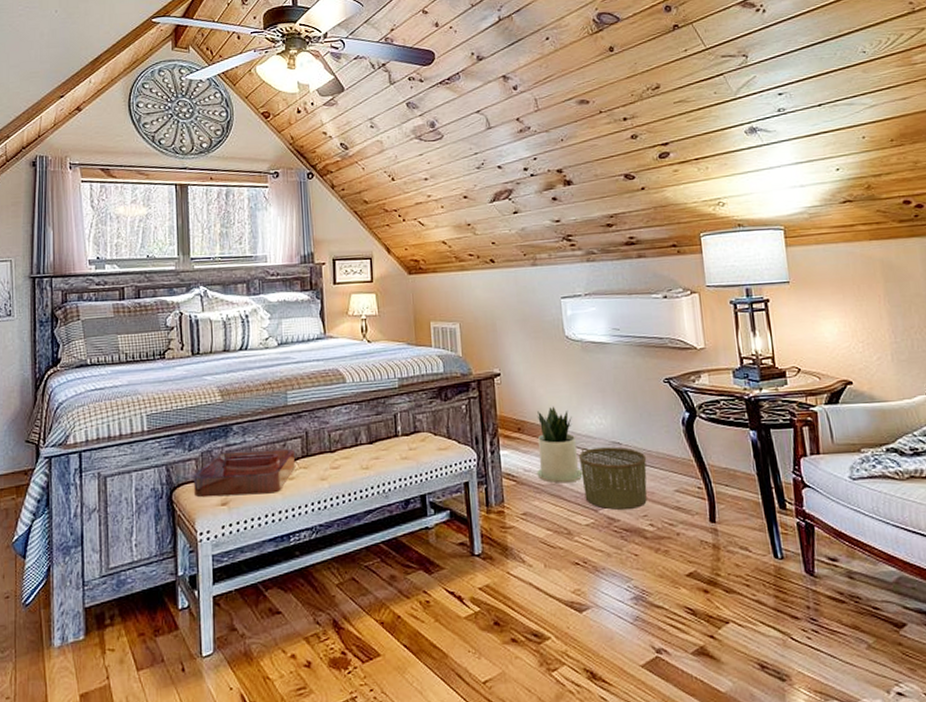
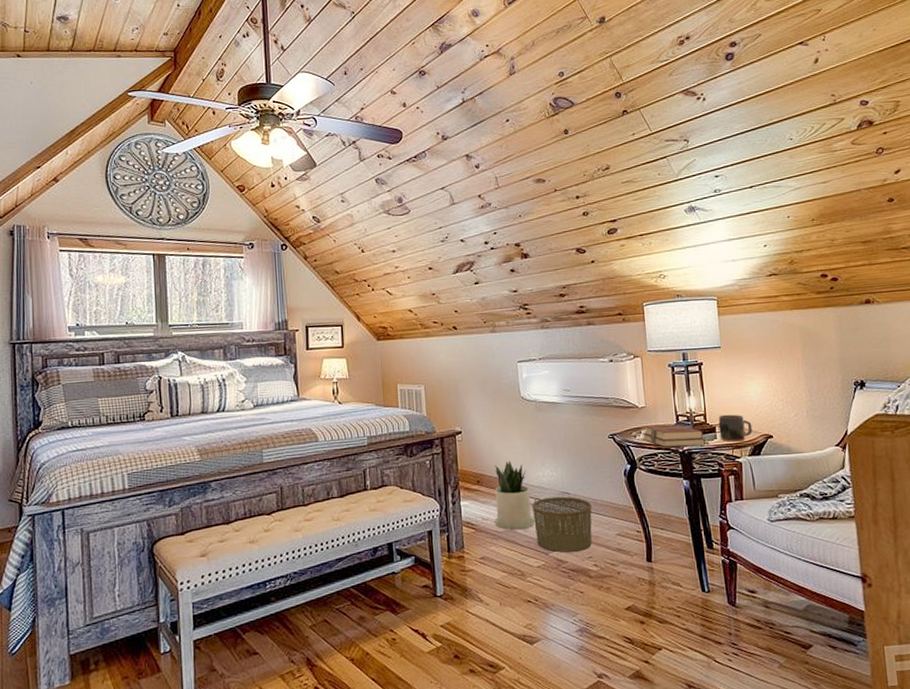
decorative tray: present [194,448,295,497] -> none [174,503,271,549]
books: none [701,368,776,394] -> present [642,424,706,447]
mug: none [788,357,829,388] -> present [718,414,753,442]

